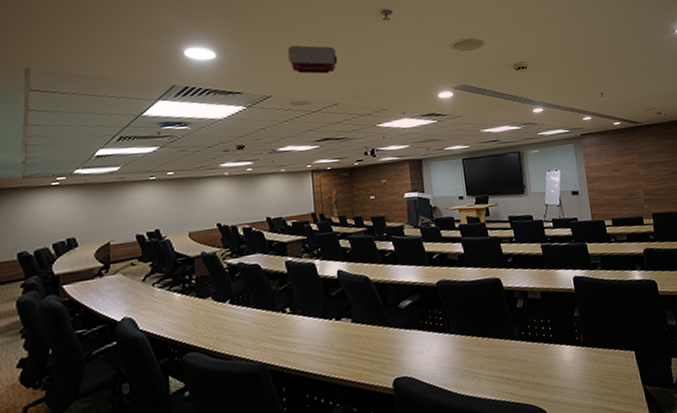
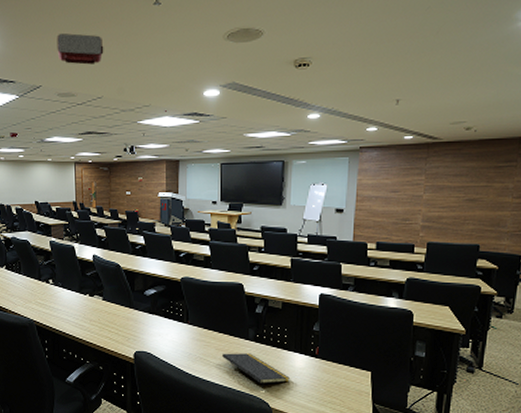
notepad: none [490,355,562,397] -> present [222,353,290,391]

